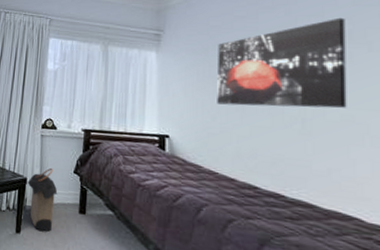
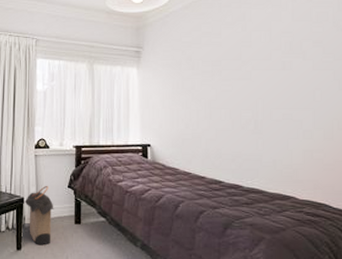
wall art: present [217,17,347,109] -> none [189,31,287,113]

